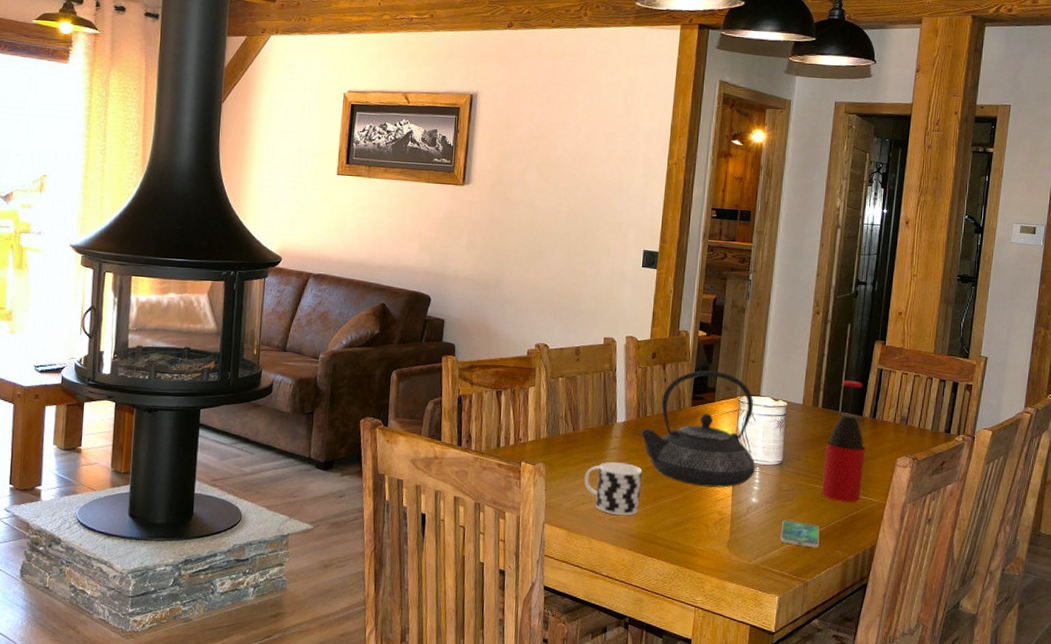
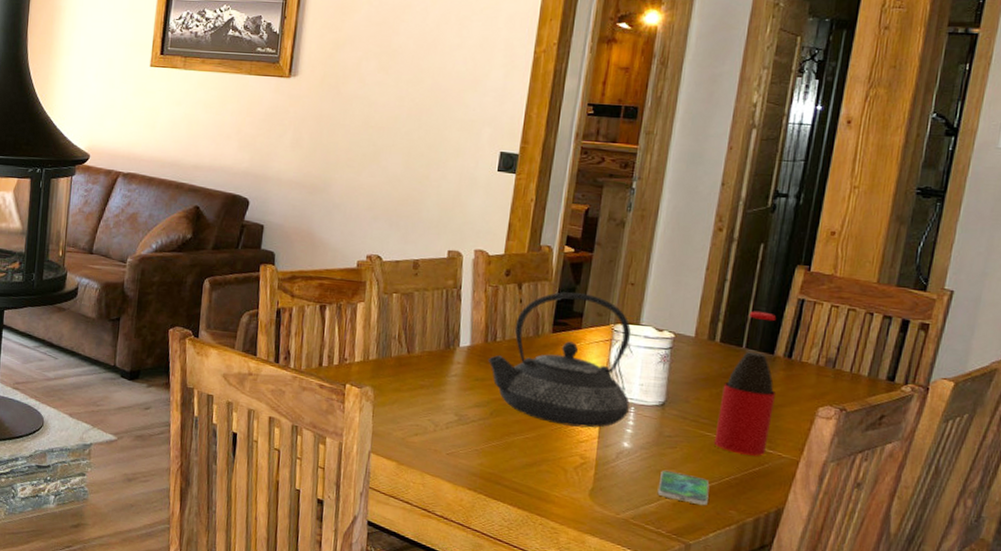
cup: present [584,462,642,516] -> none [418,390,489,452]

